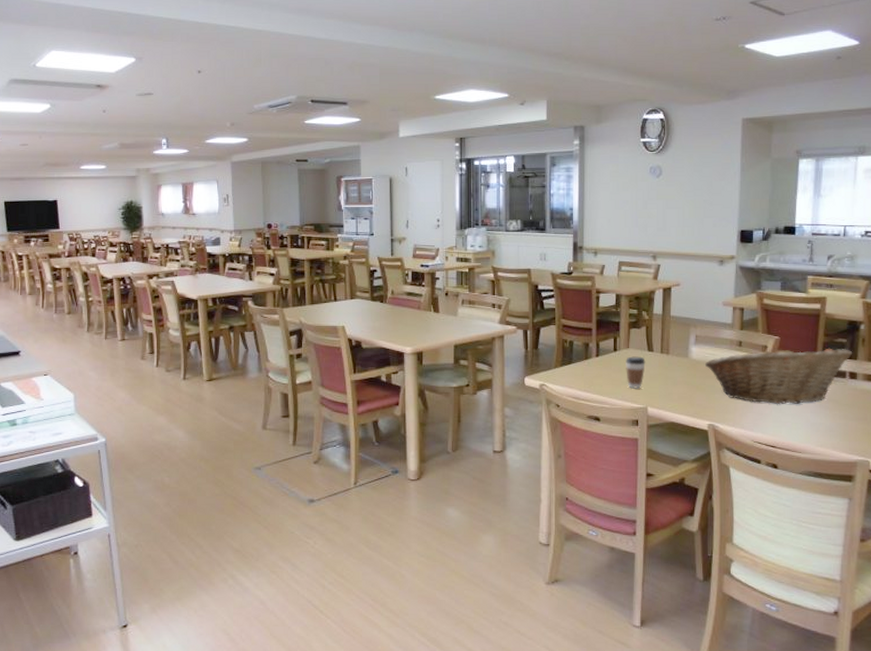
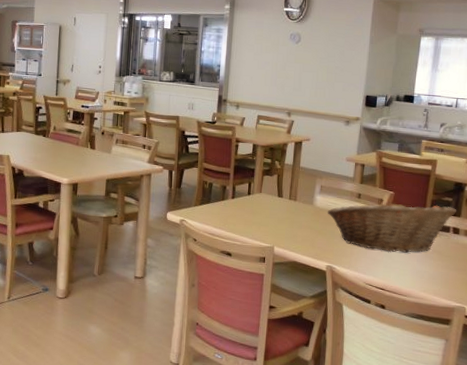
coffee cup: present [626,356,646,389] -> none [257,200,275,230]

